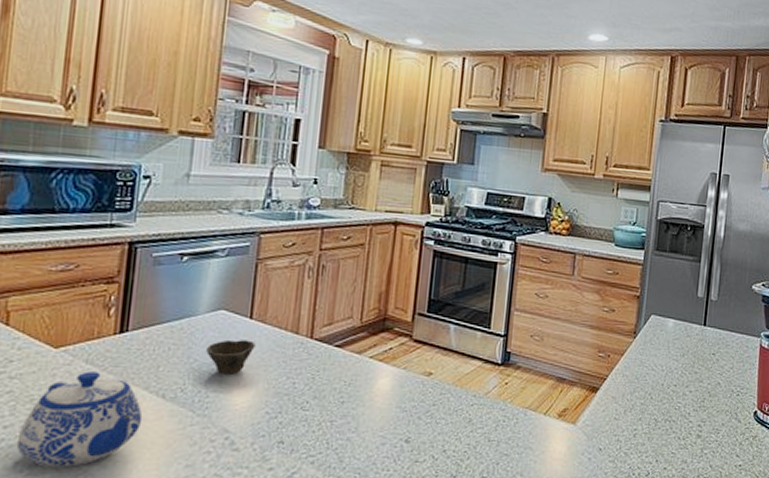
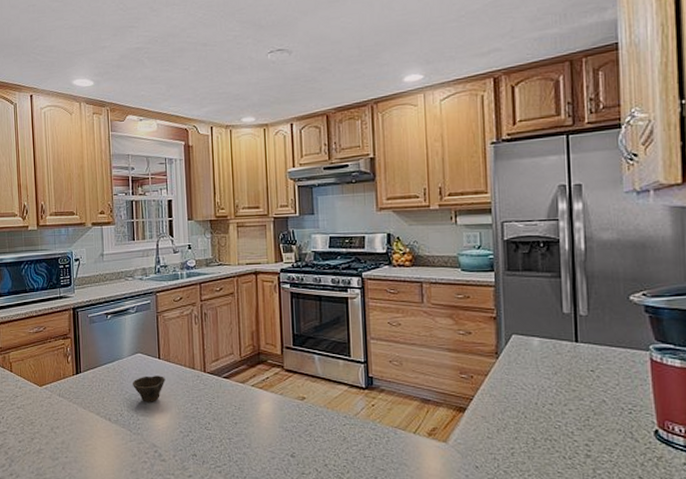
teapot: present [16,371,143,469] -> none [27,402,99,471]

